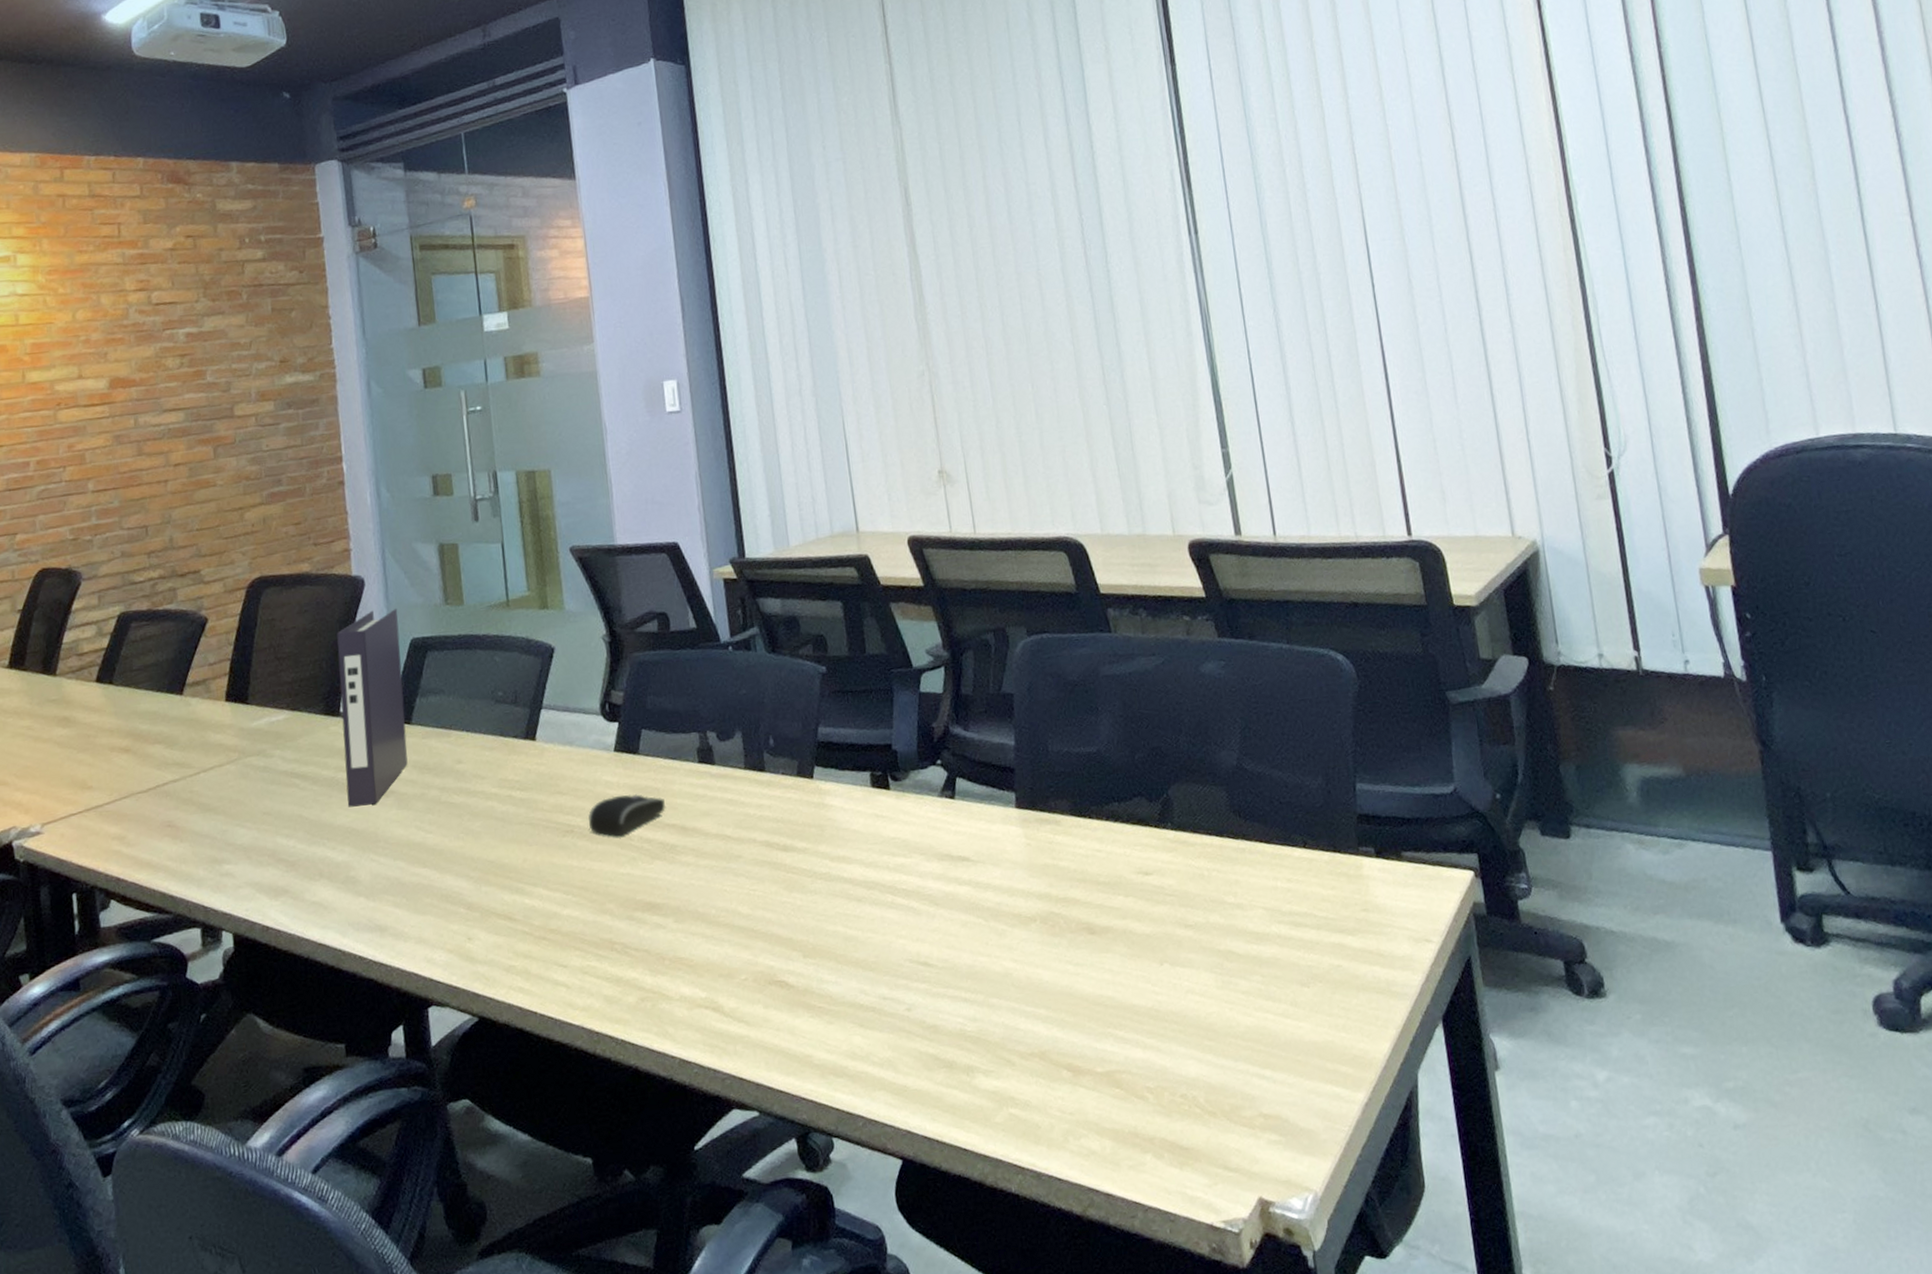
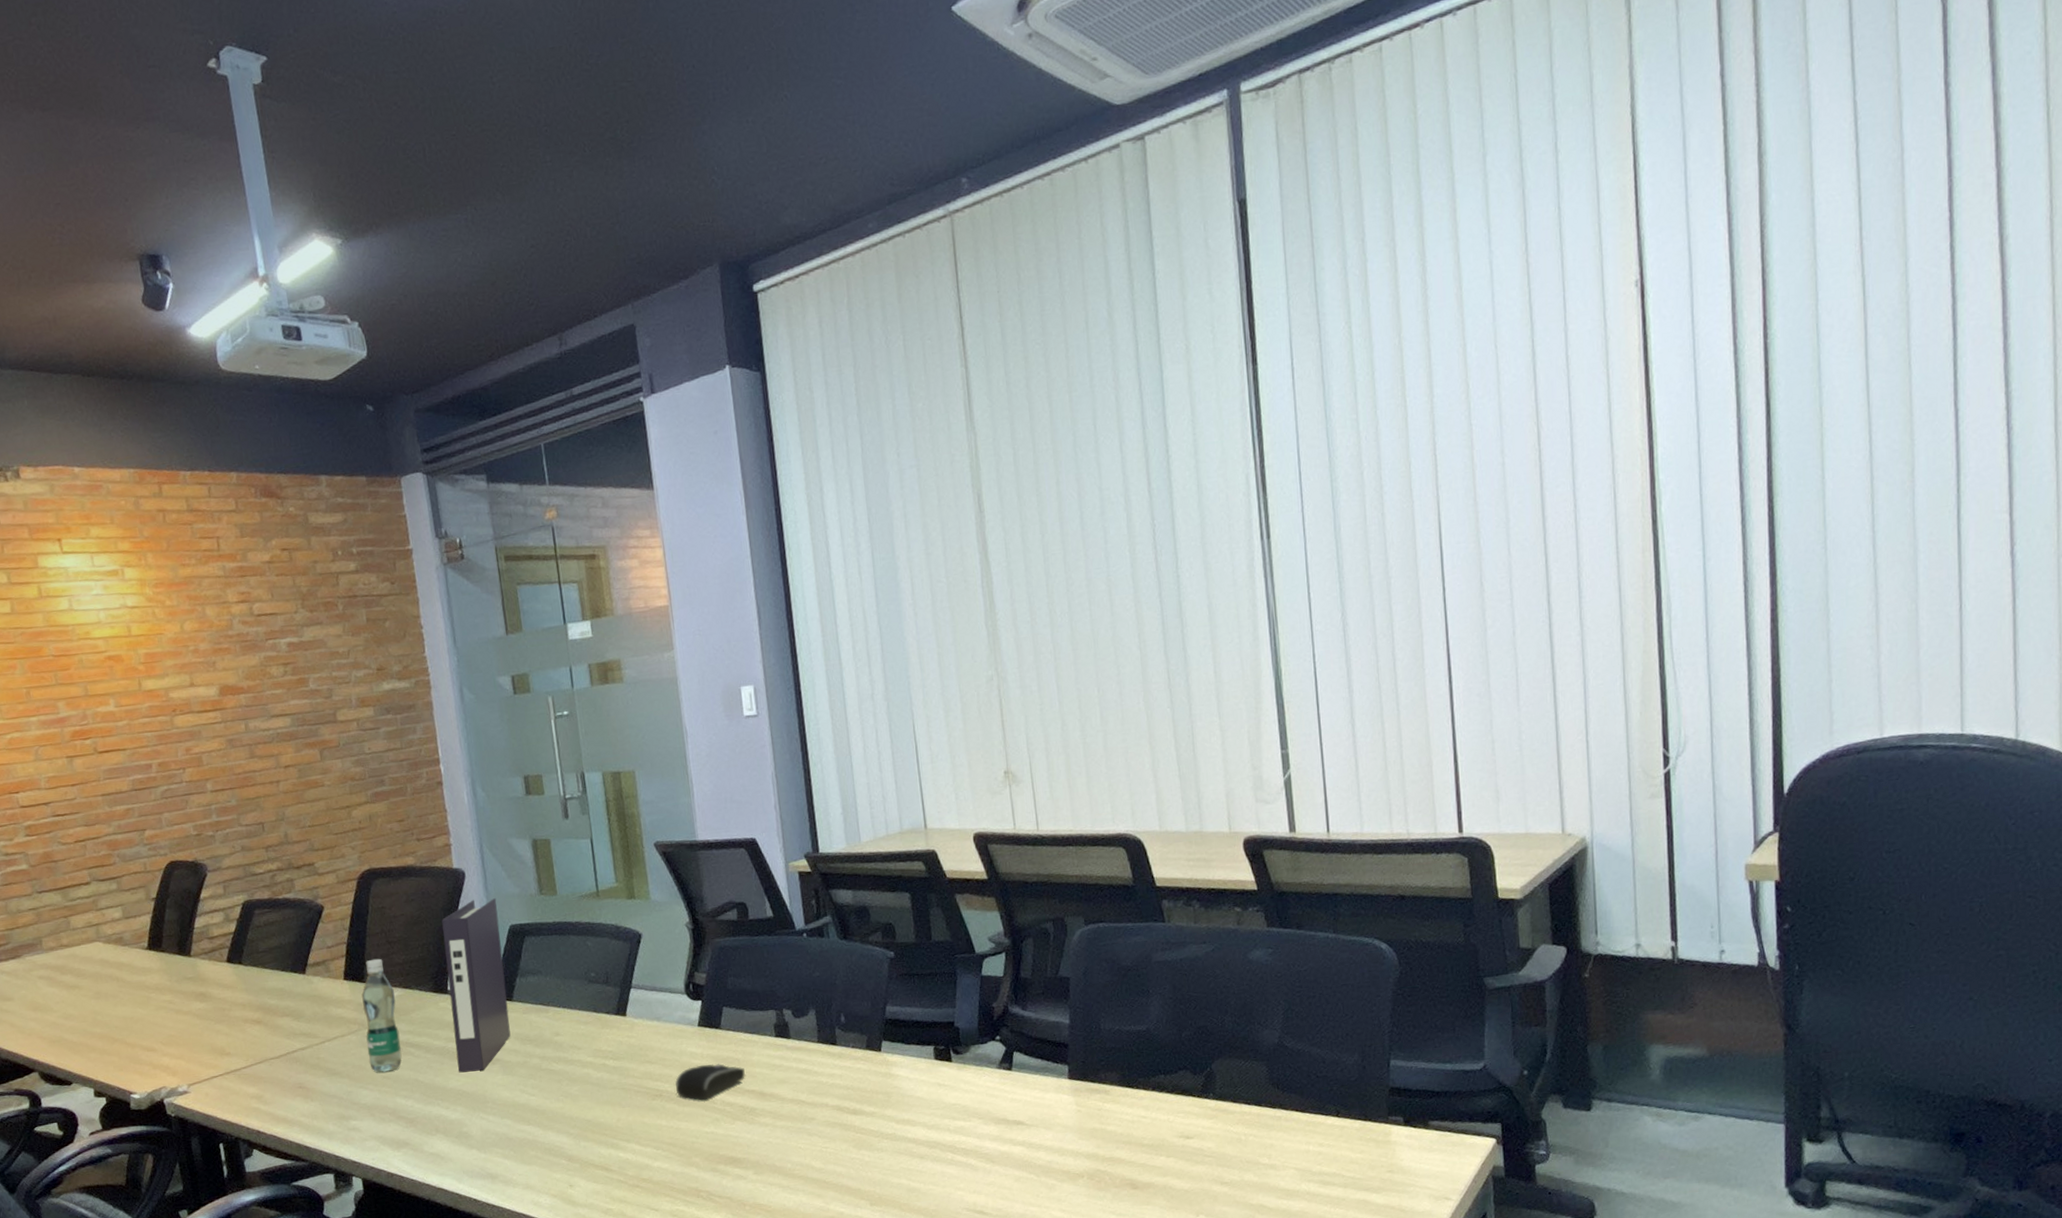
bottle: none [244,676,286,808] -> present [361,958,402,1073]

